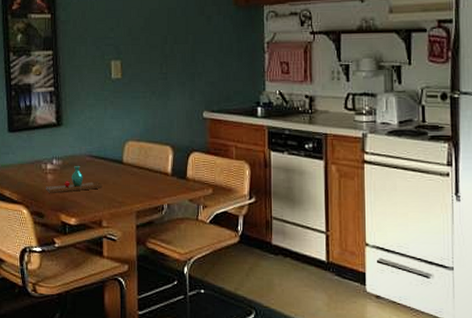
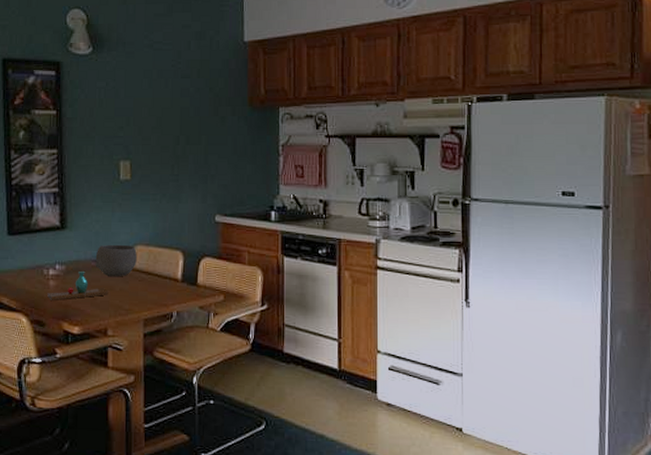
bowl: none [89,140,128,171] -> present [95,244,137,277]

